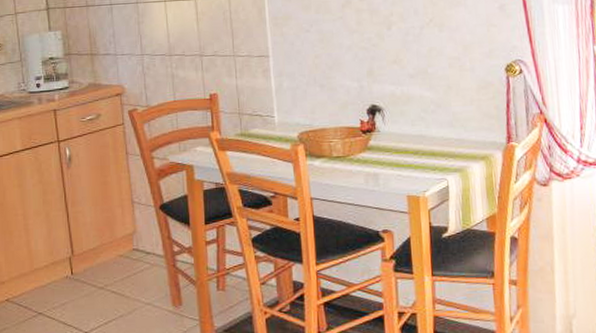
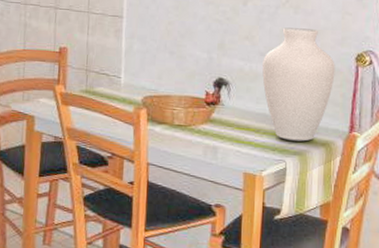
vase: none [413,45,487,159] -> present [262,27,335,142]

